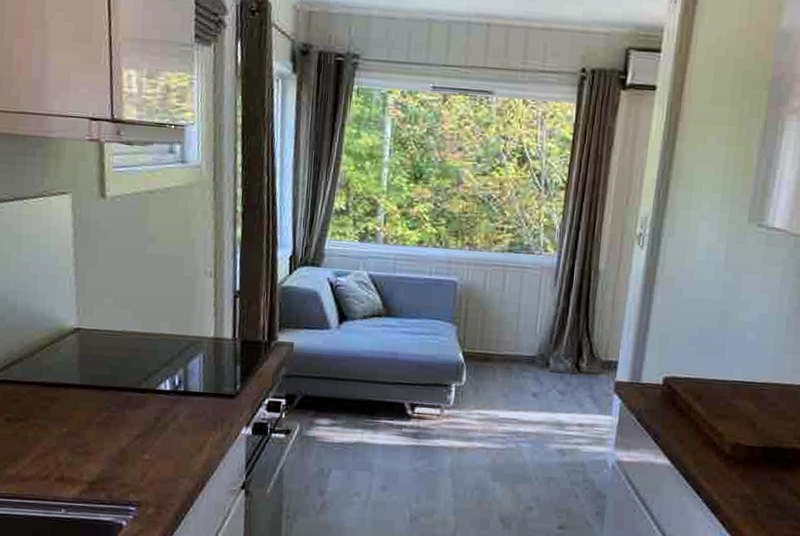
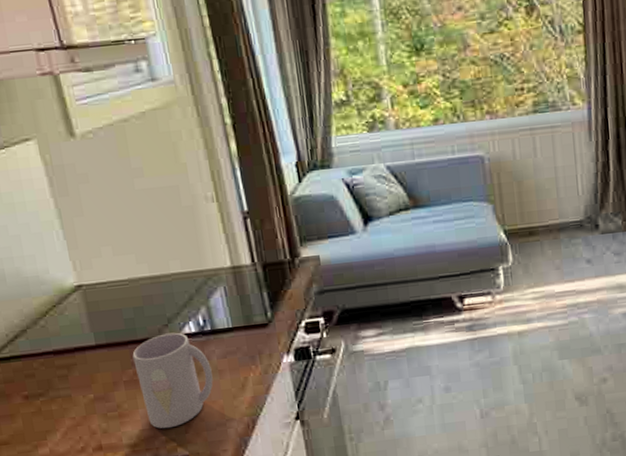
mug: none [109,386,177,474] -> present [132,332,213,429]

